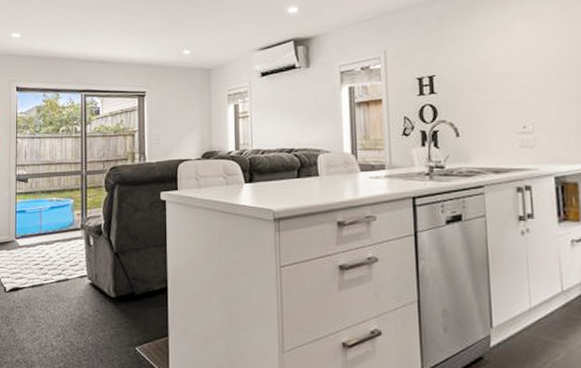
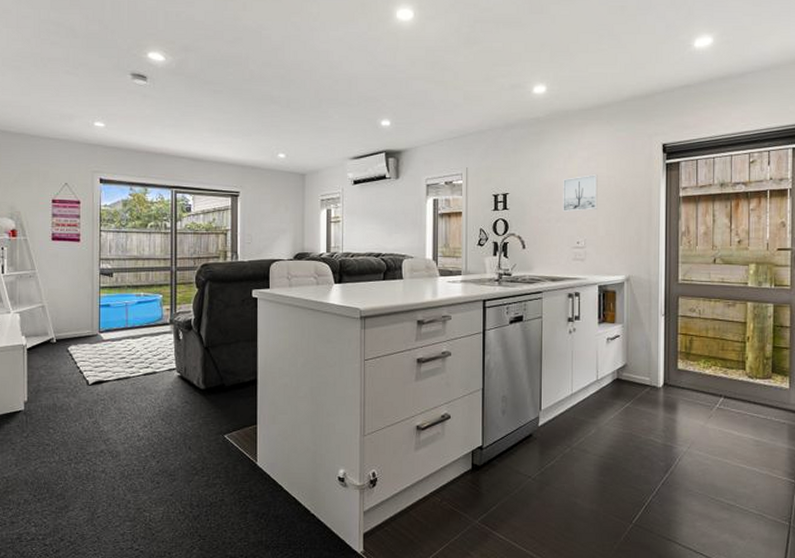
wall art: none [500,47,546,93] -> present [563,174,598,213]

